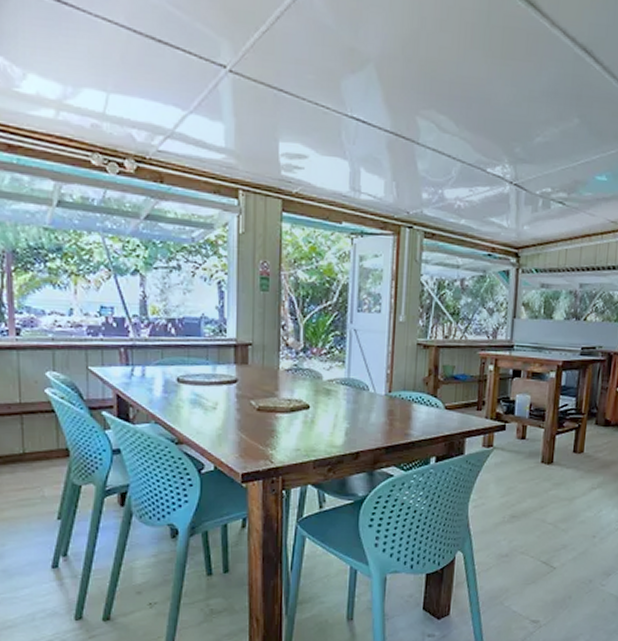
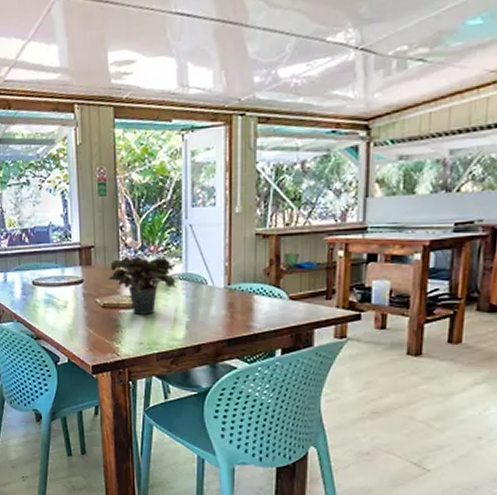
potted plant: none [265,357,339,420] -> present [108,256,178,315]

